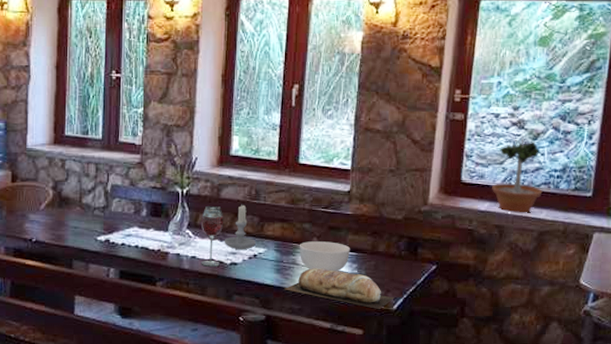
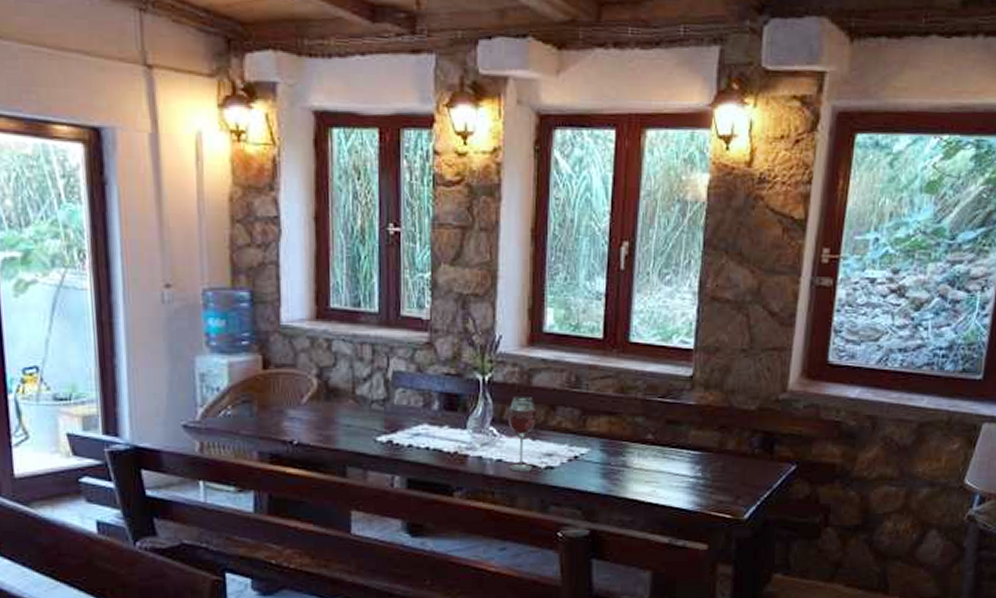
candle: present [224,204,256,249] -> none [537,394,576,450]
bread loaf: present [284,268,395,310] -> none [612,471,746,520]
bowl: present [299,241,351,272] -> none [630,438,694,475]
potted tree: present [492,133,543,213] -> none [864,303,925,401]

